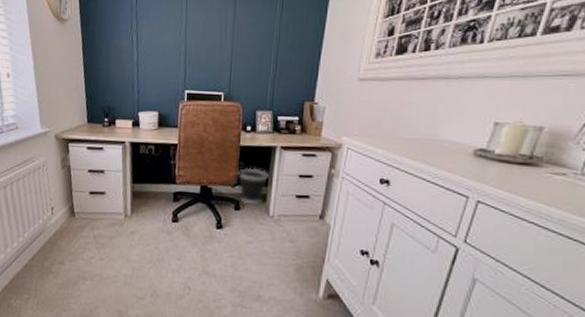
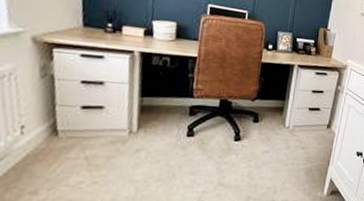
wastebasket: present [238,167,269,205] -> none [258,83,286,117]

